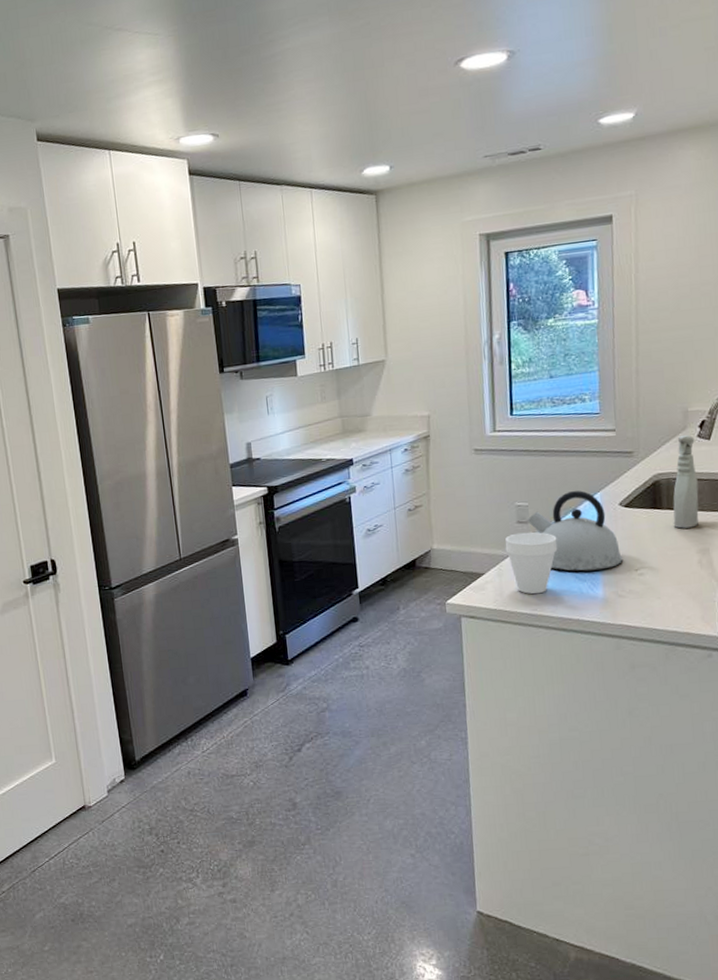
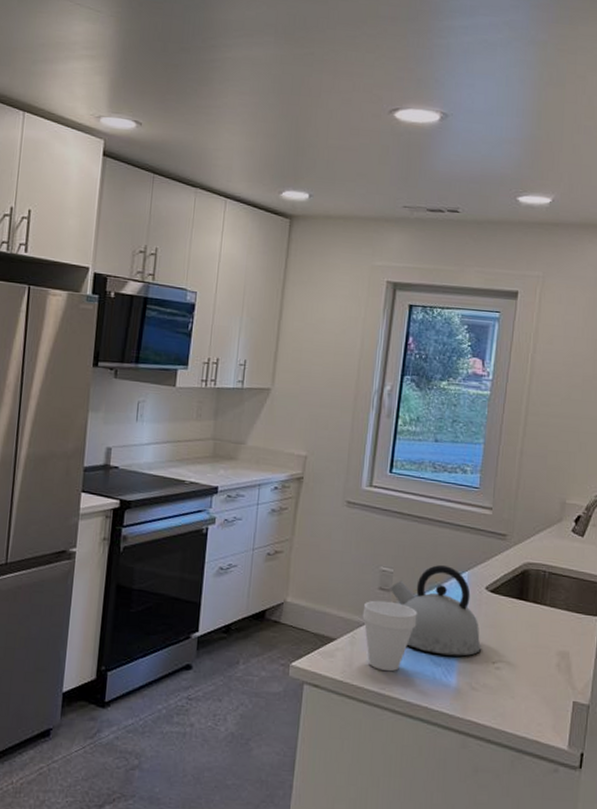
spray bottle: present [673,434,699,529] -> none [537,526,569,627]

